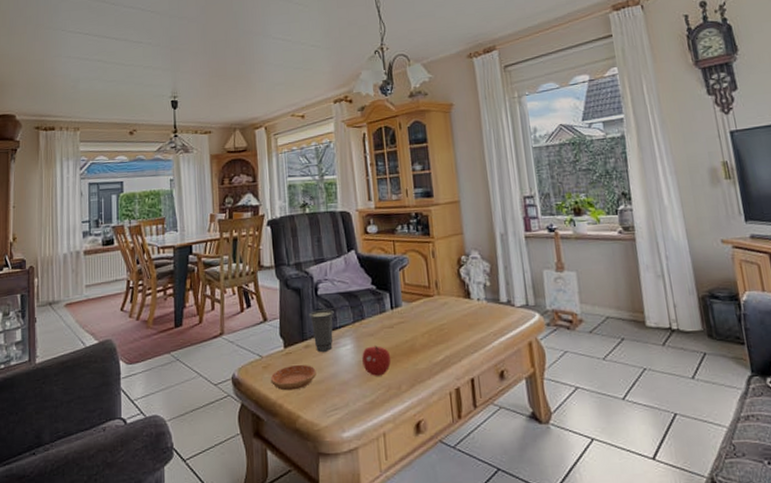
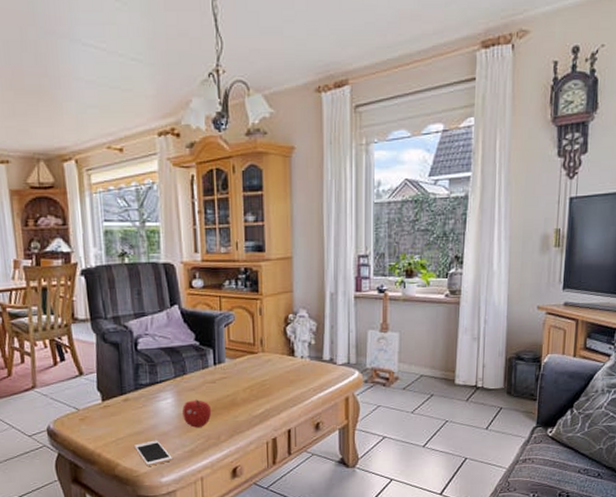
saucer: present [270,364,316,391] -> none [87,416,136,441]
cup: present [308,309,334,352] -> none [128,364,155,405]
cell phone: none [315,389,353,419] -> present [134,440,172,466]

